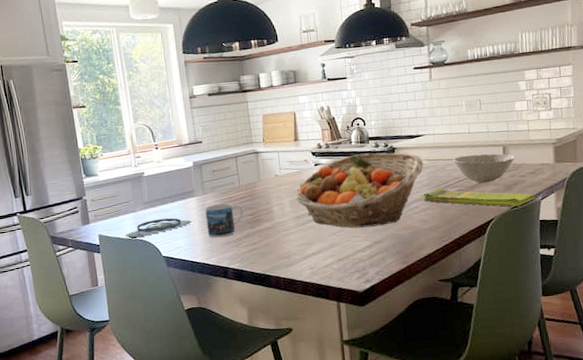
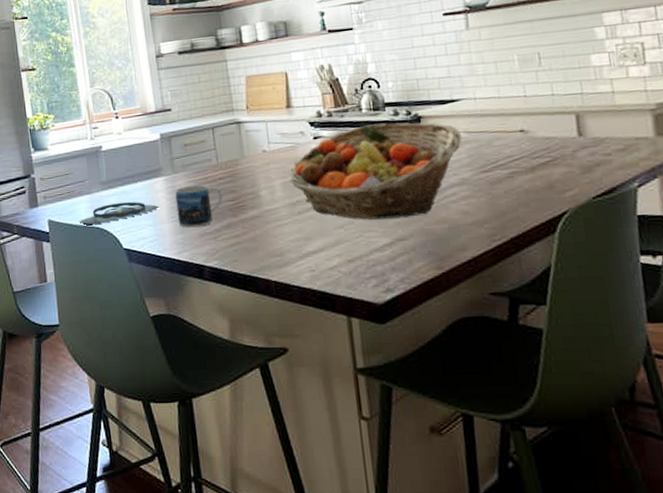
dish towel: present [423,188,535,207] -> none [463,169,628,196]
bowl: present [452,153,515,183] -> none [502,123,595,164]

